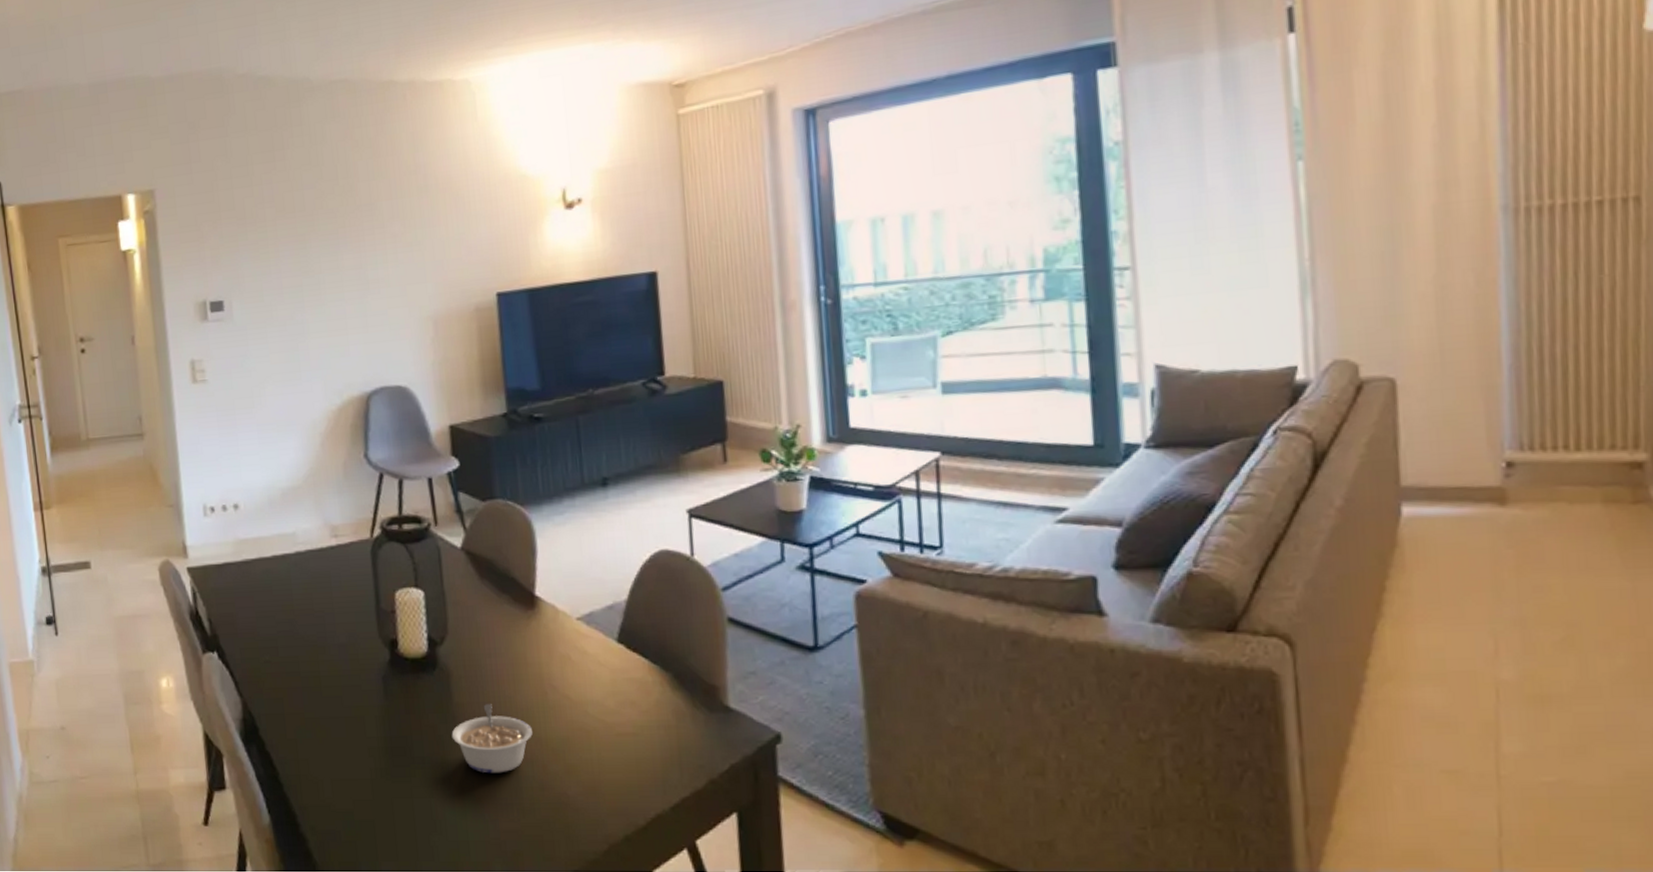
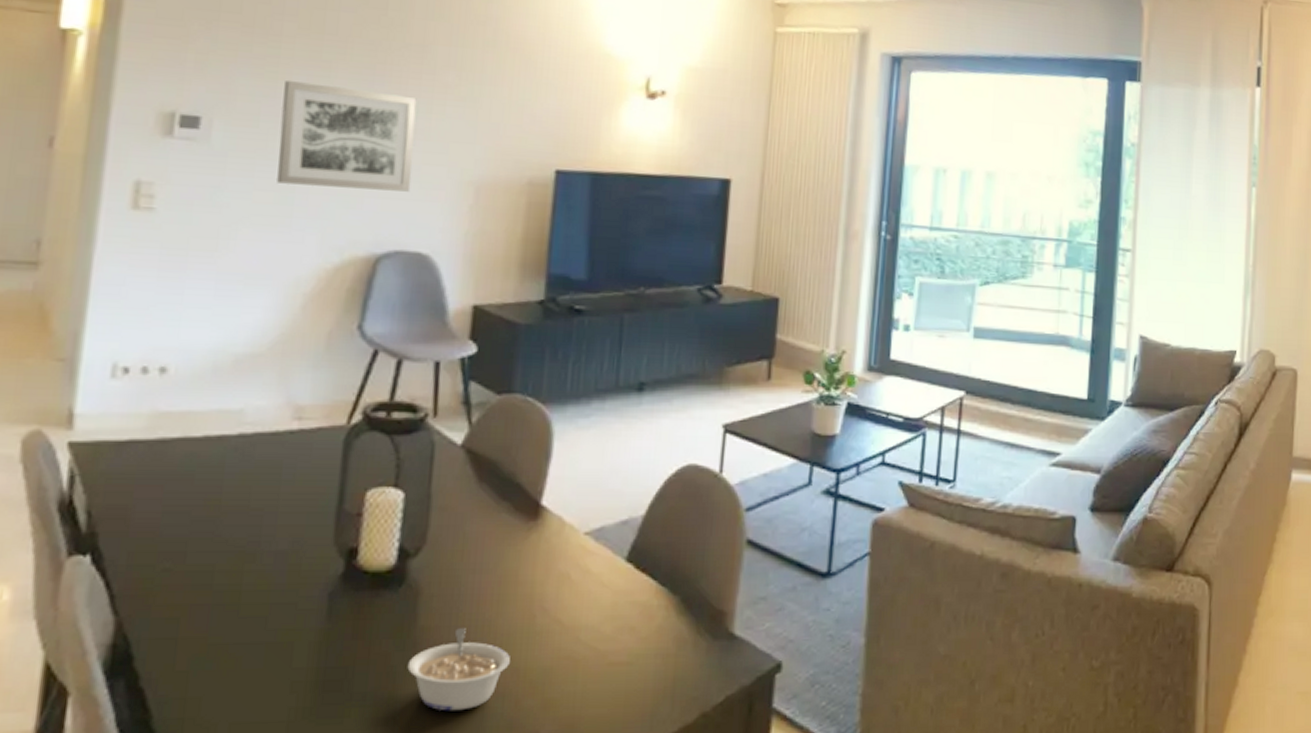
wall art: none [275,251,383,345] -> present [275,80,417,192]

